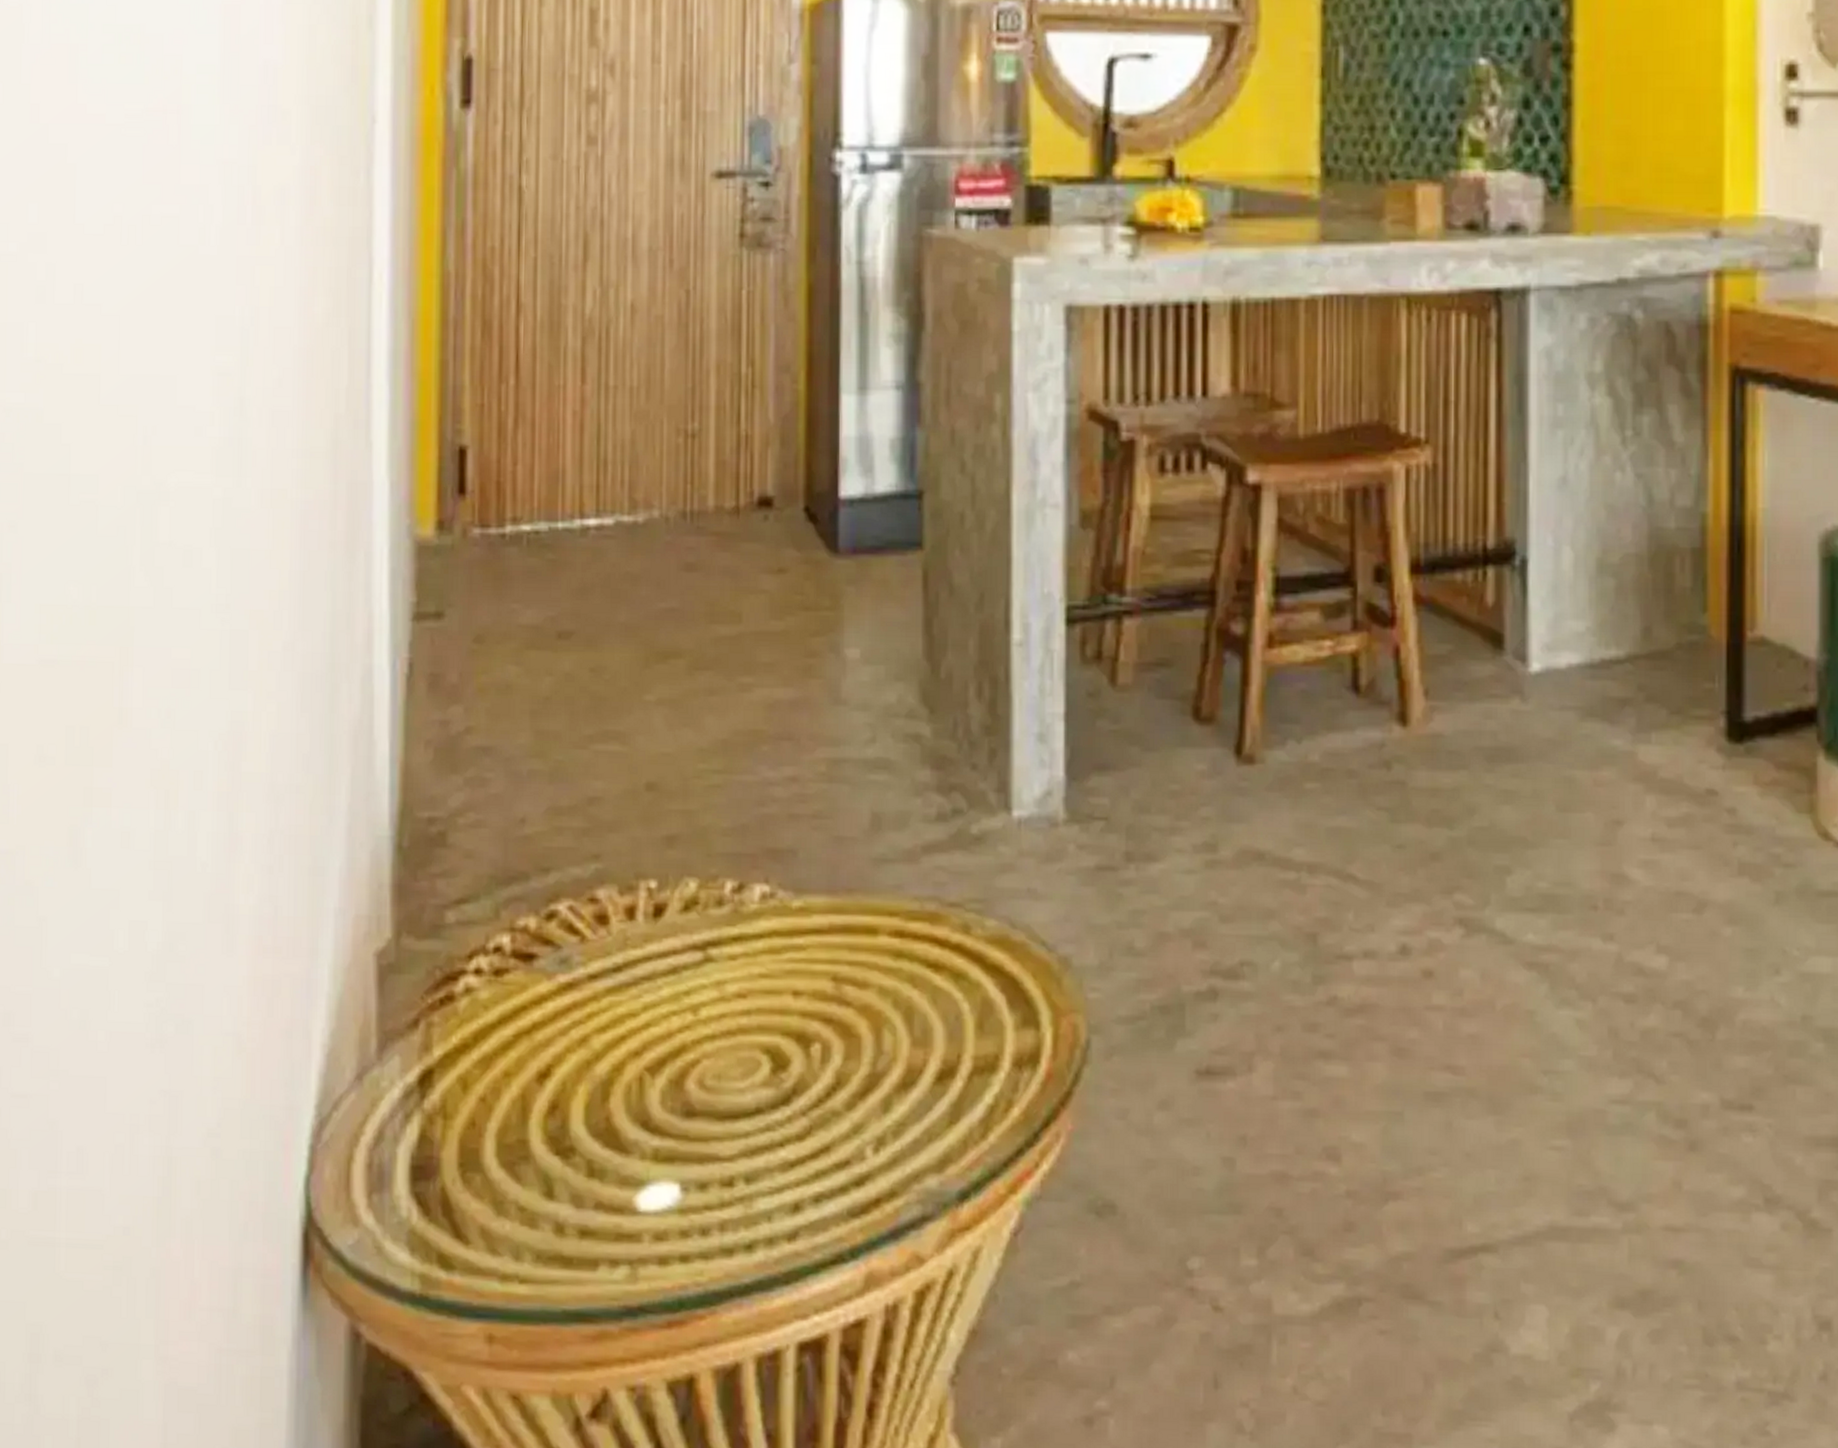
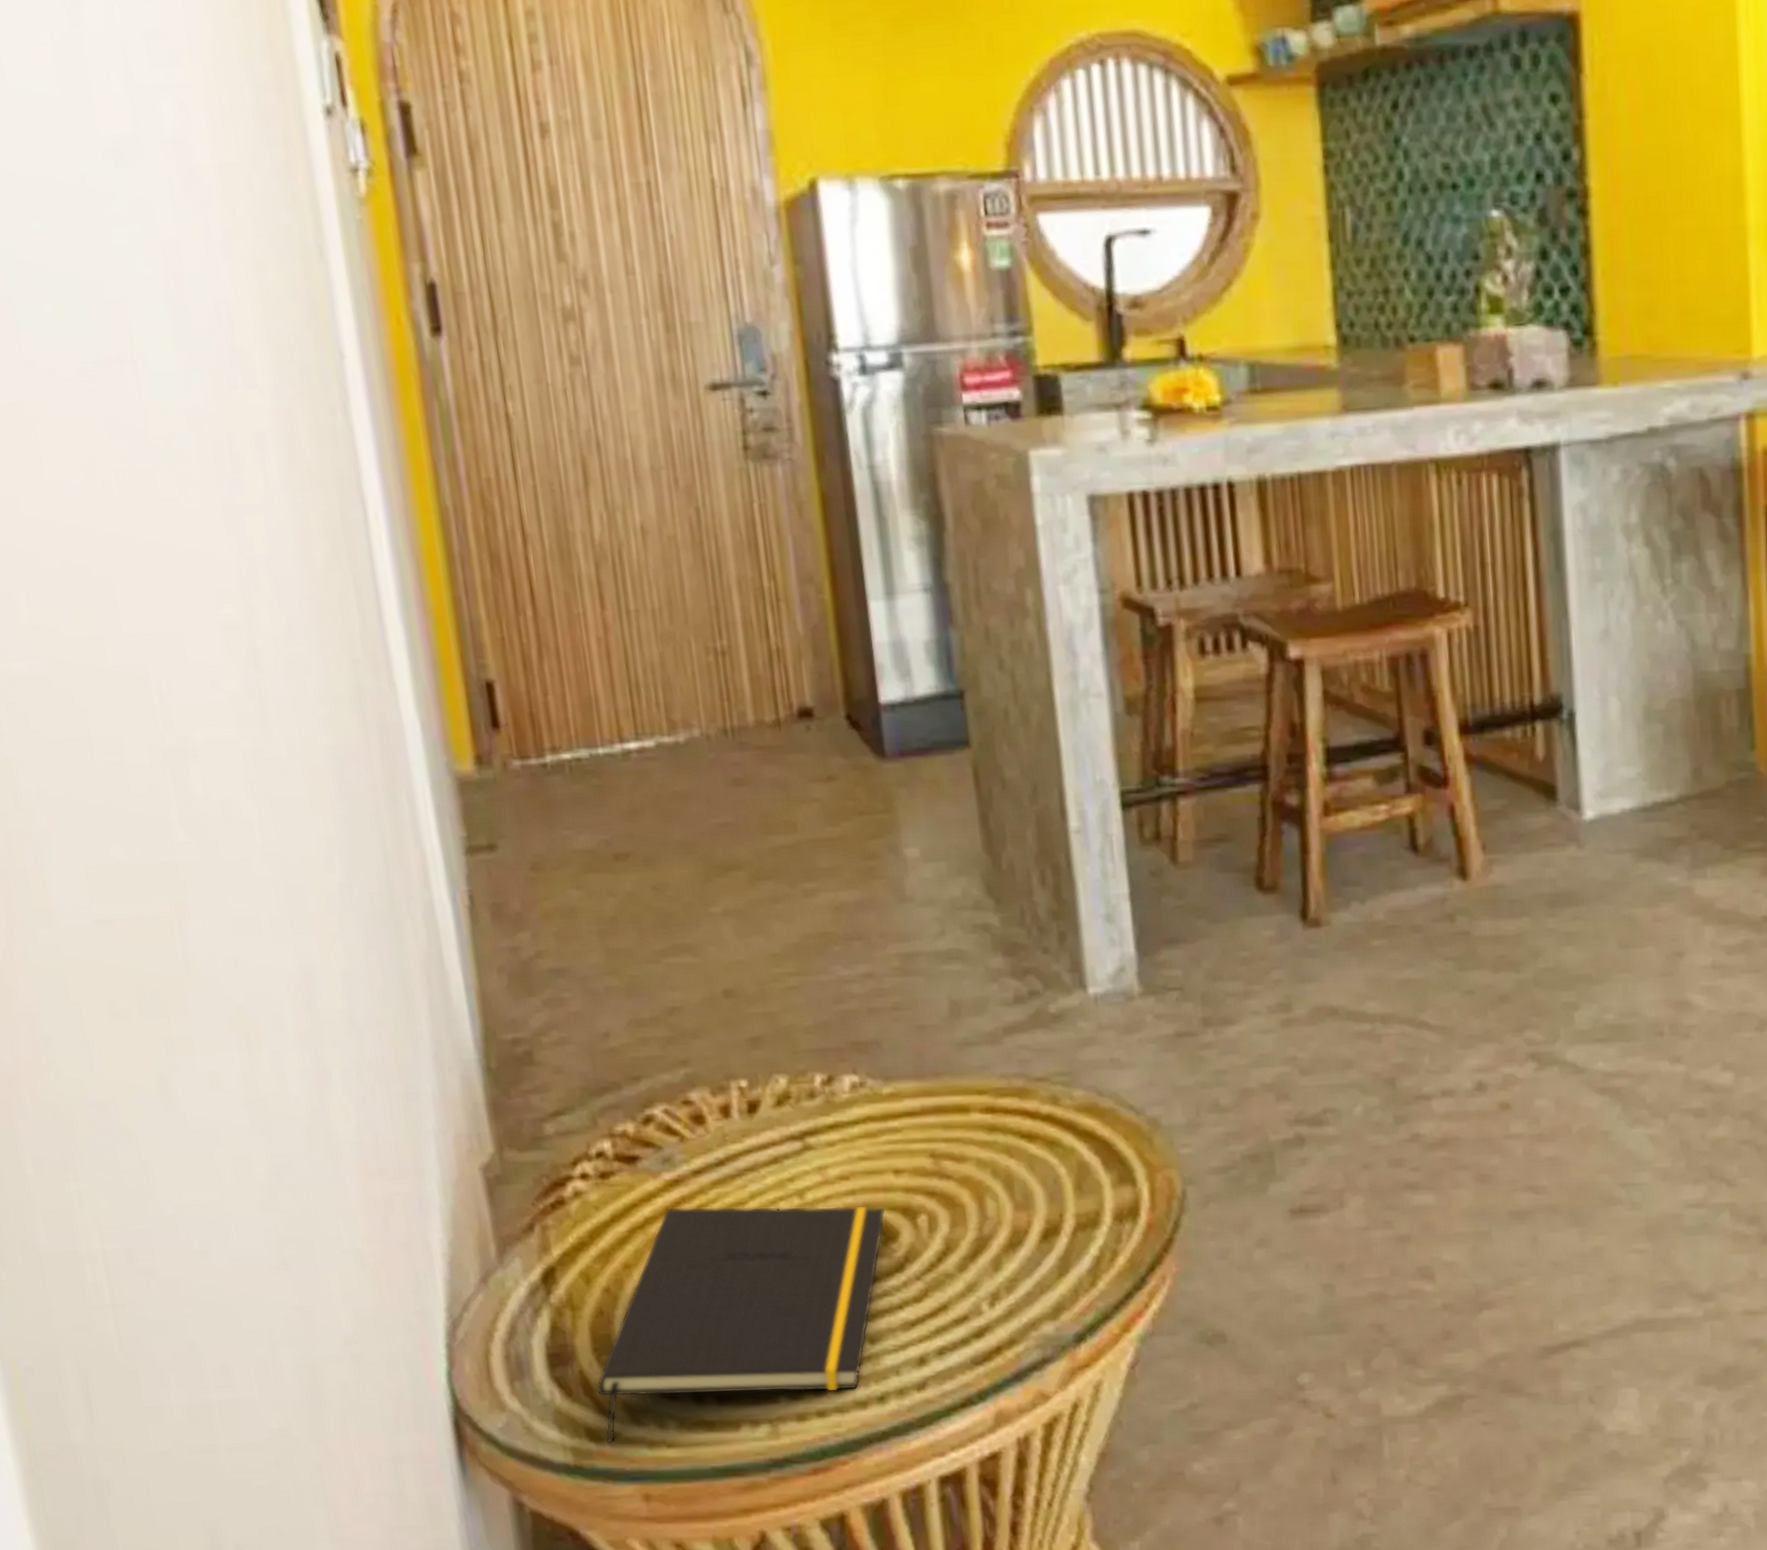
notepad: none [456,1013,779,1274] -> present [596,1206,886,1444]

